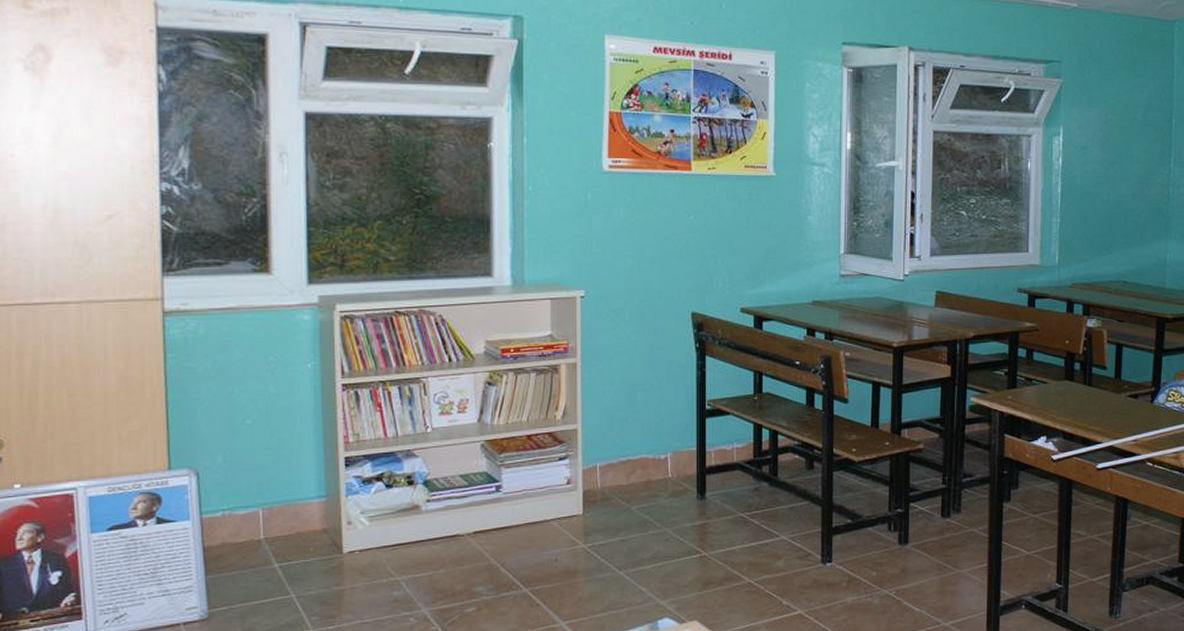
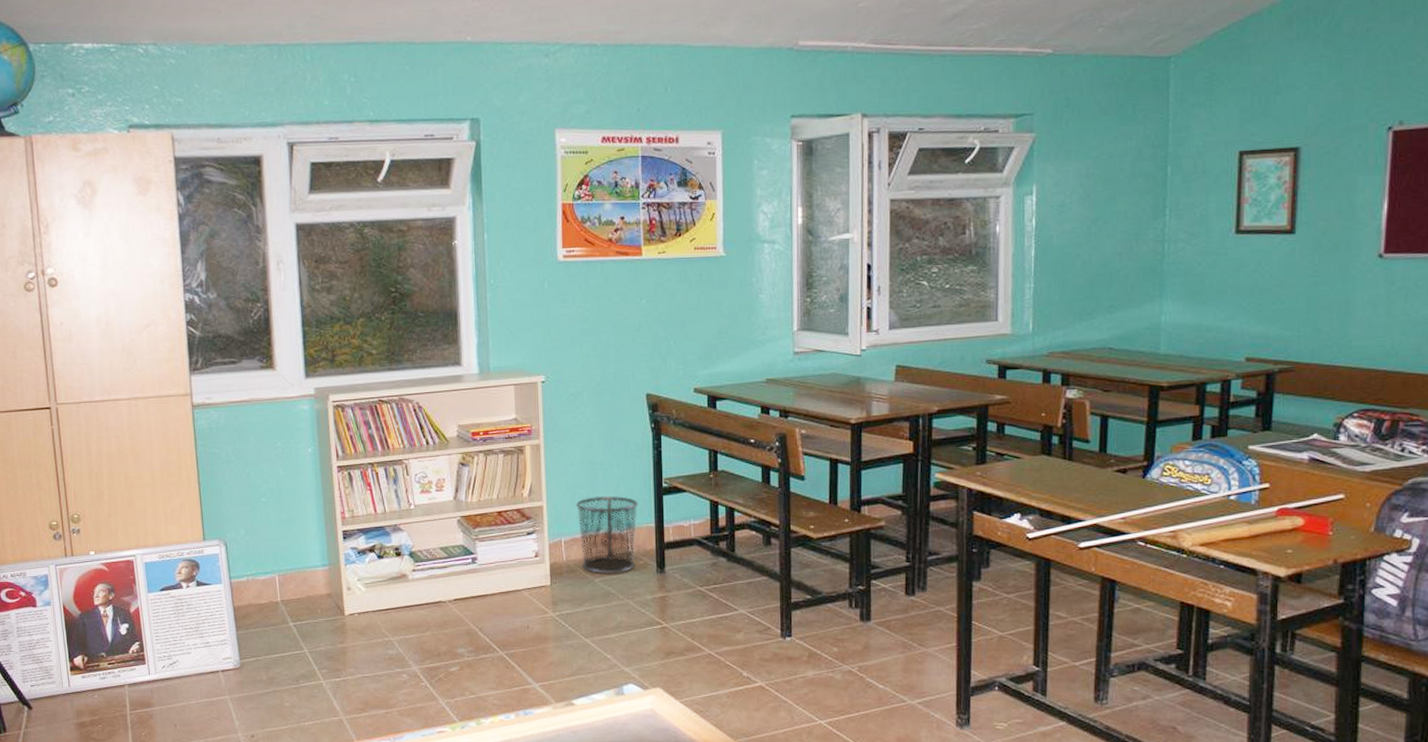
waste bin: none [613,419,680,501] -> present [575,496,639,573]

